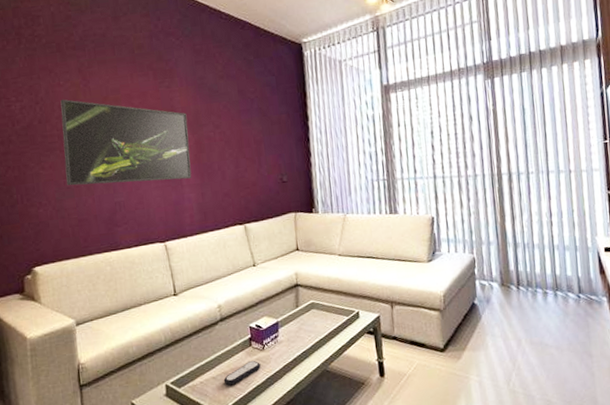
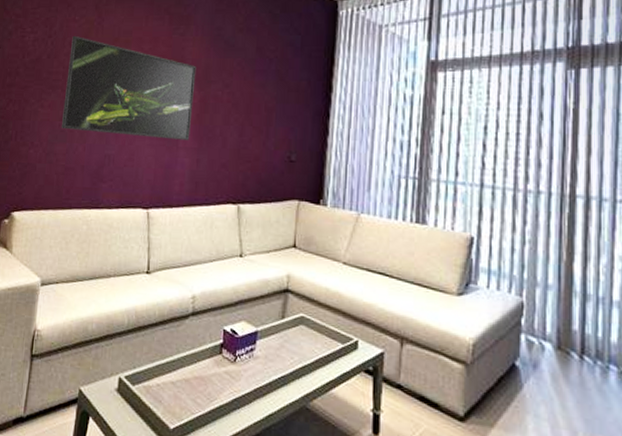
remote control: present [223,360,261,386] -> none [183,372,228,398]

